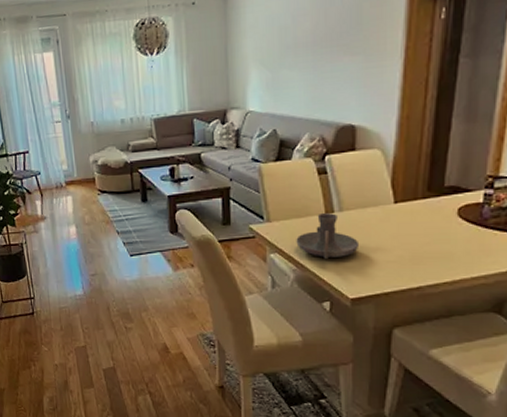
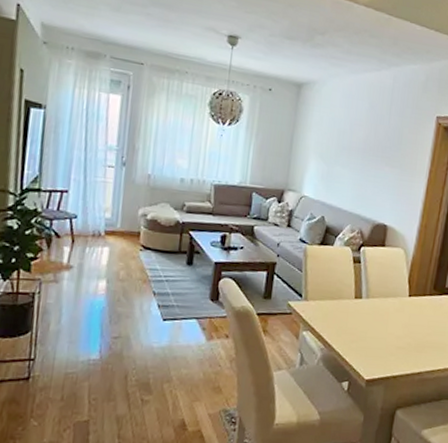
candle holder: present [296,213,360,259] -> none [327,298,379,341]

